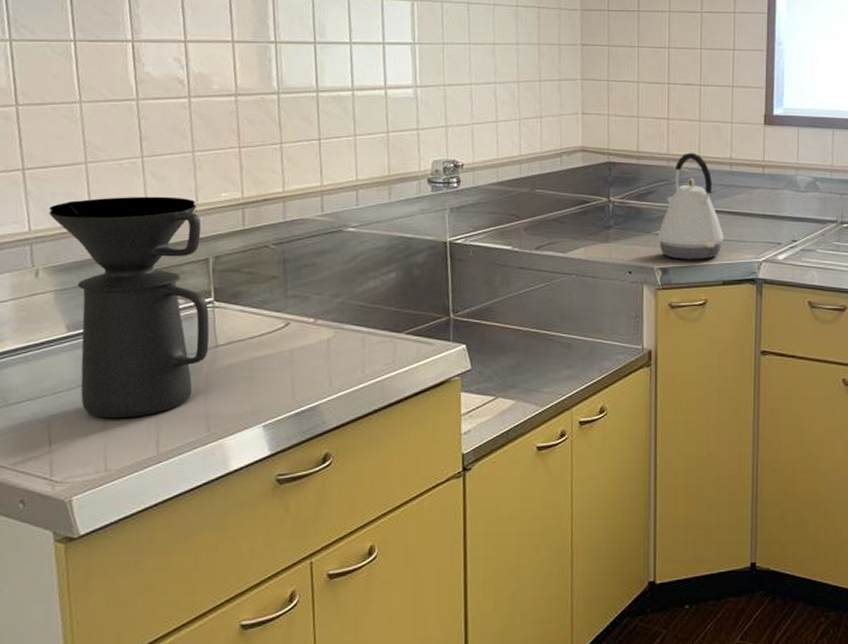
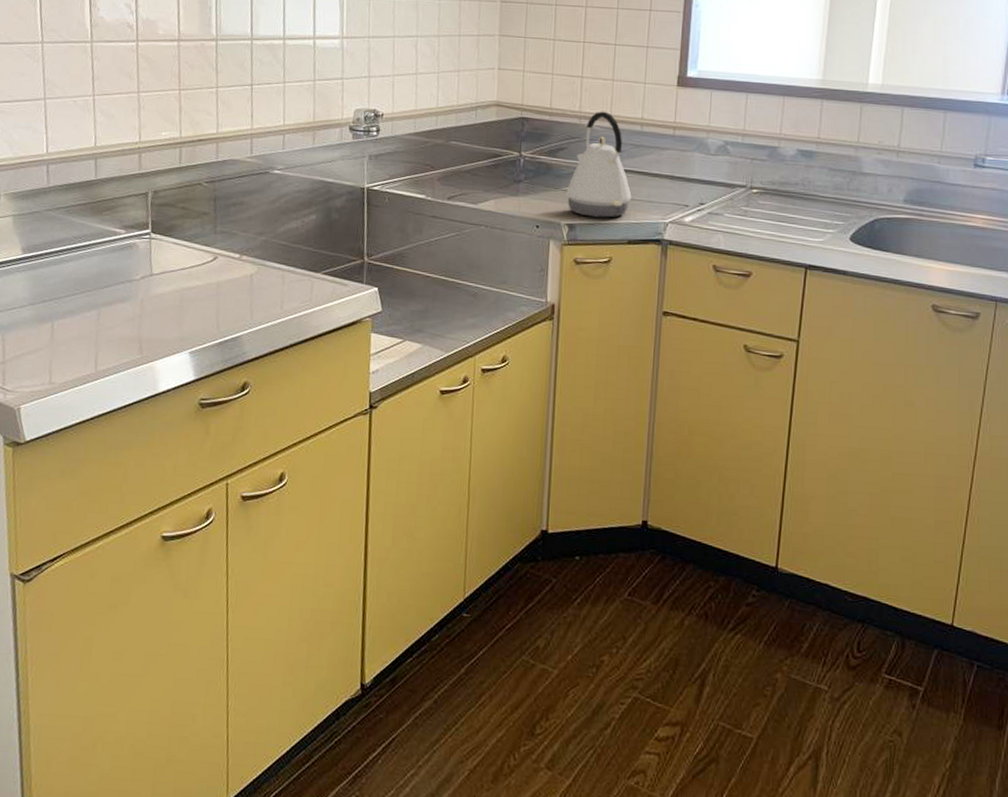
coffee maker: present [49,196,210,419] -> none [11,131,146,337]

